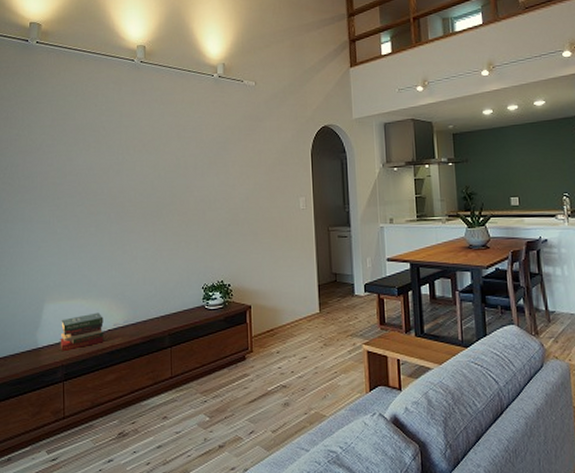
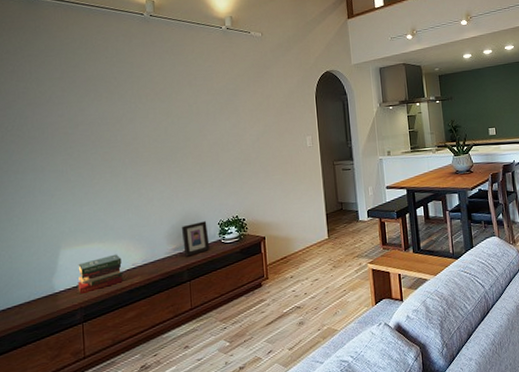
picture frame: none [164,284,193,321] -> present [181,221,210,257]

